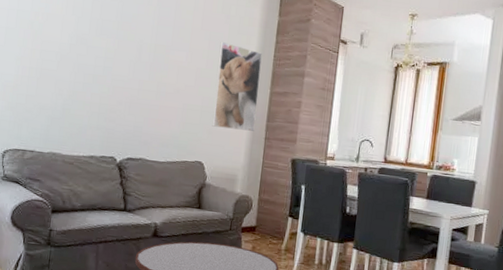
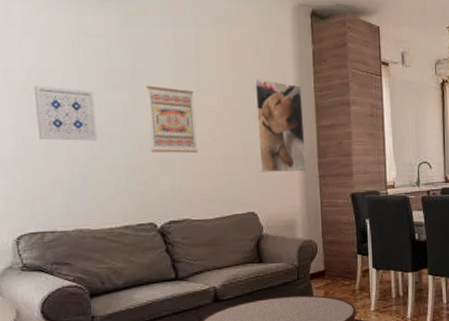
wall art: none [35,25,85,78] -> present [33,85,98,141]
wall art: none [123,36,167,101] -> present [145,85,198,153]

